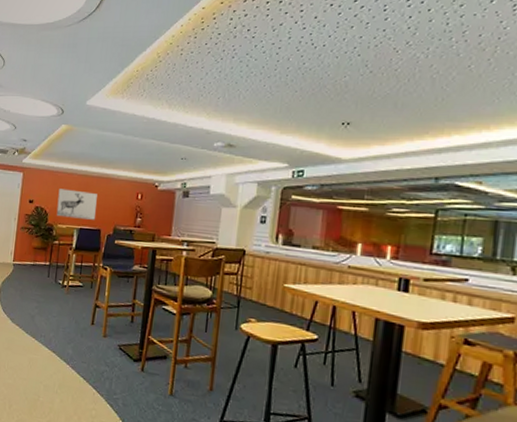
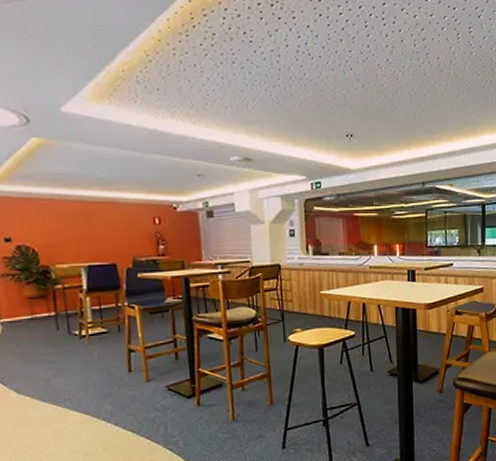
wall art: present [56,189,97,220] -> none [46,220,107,255]

